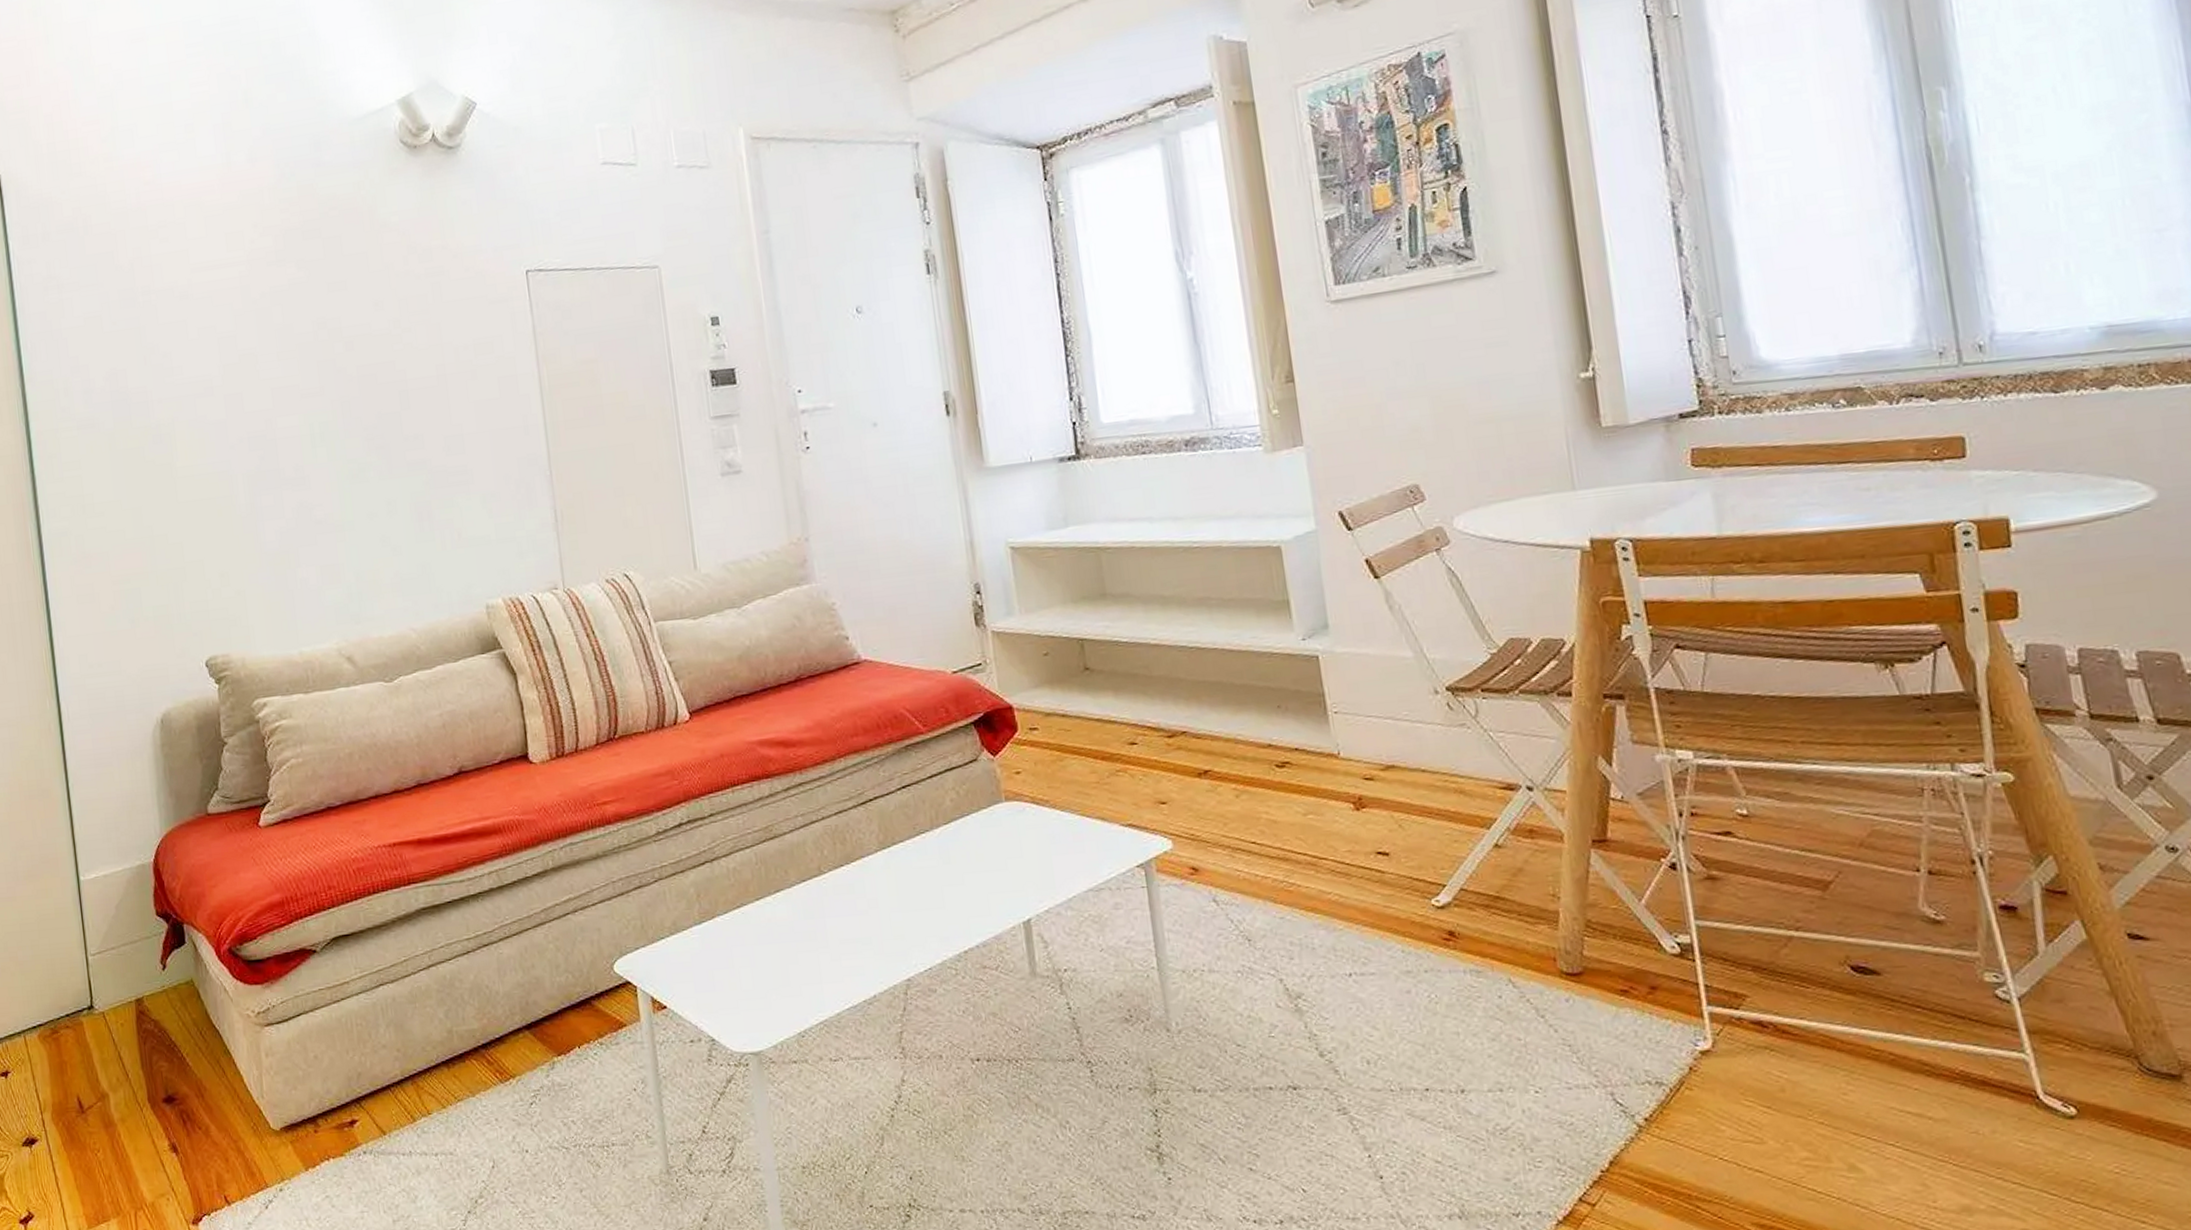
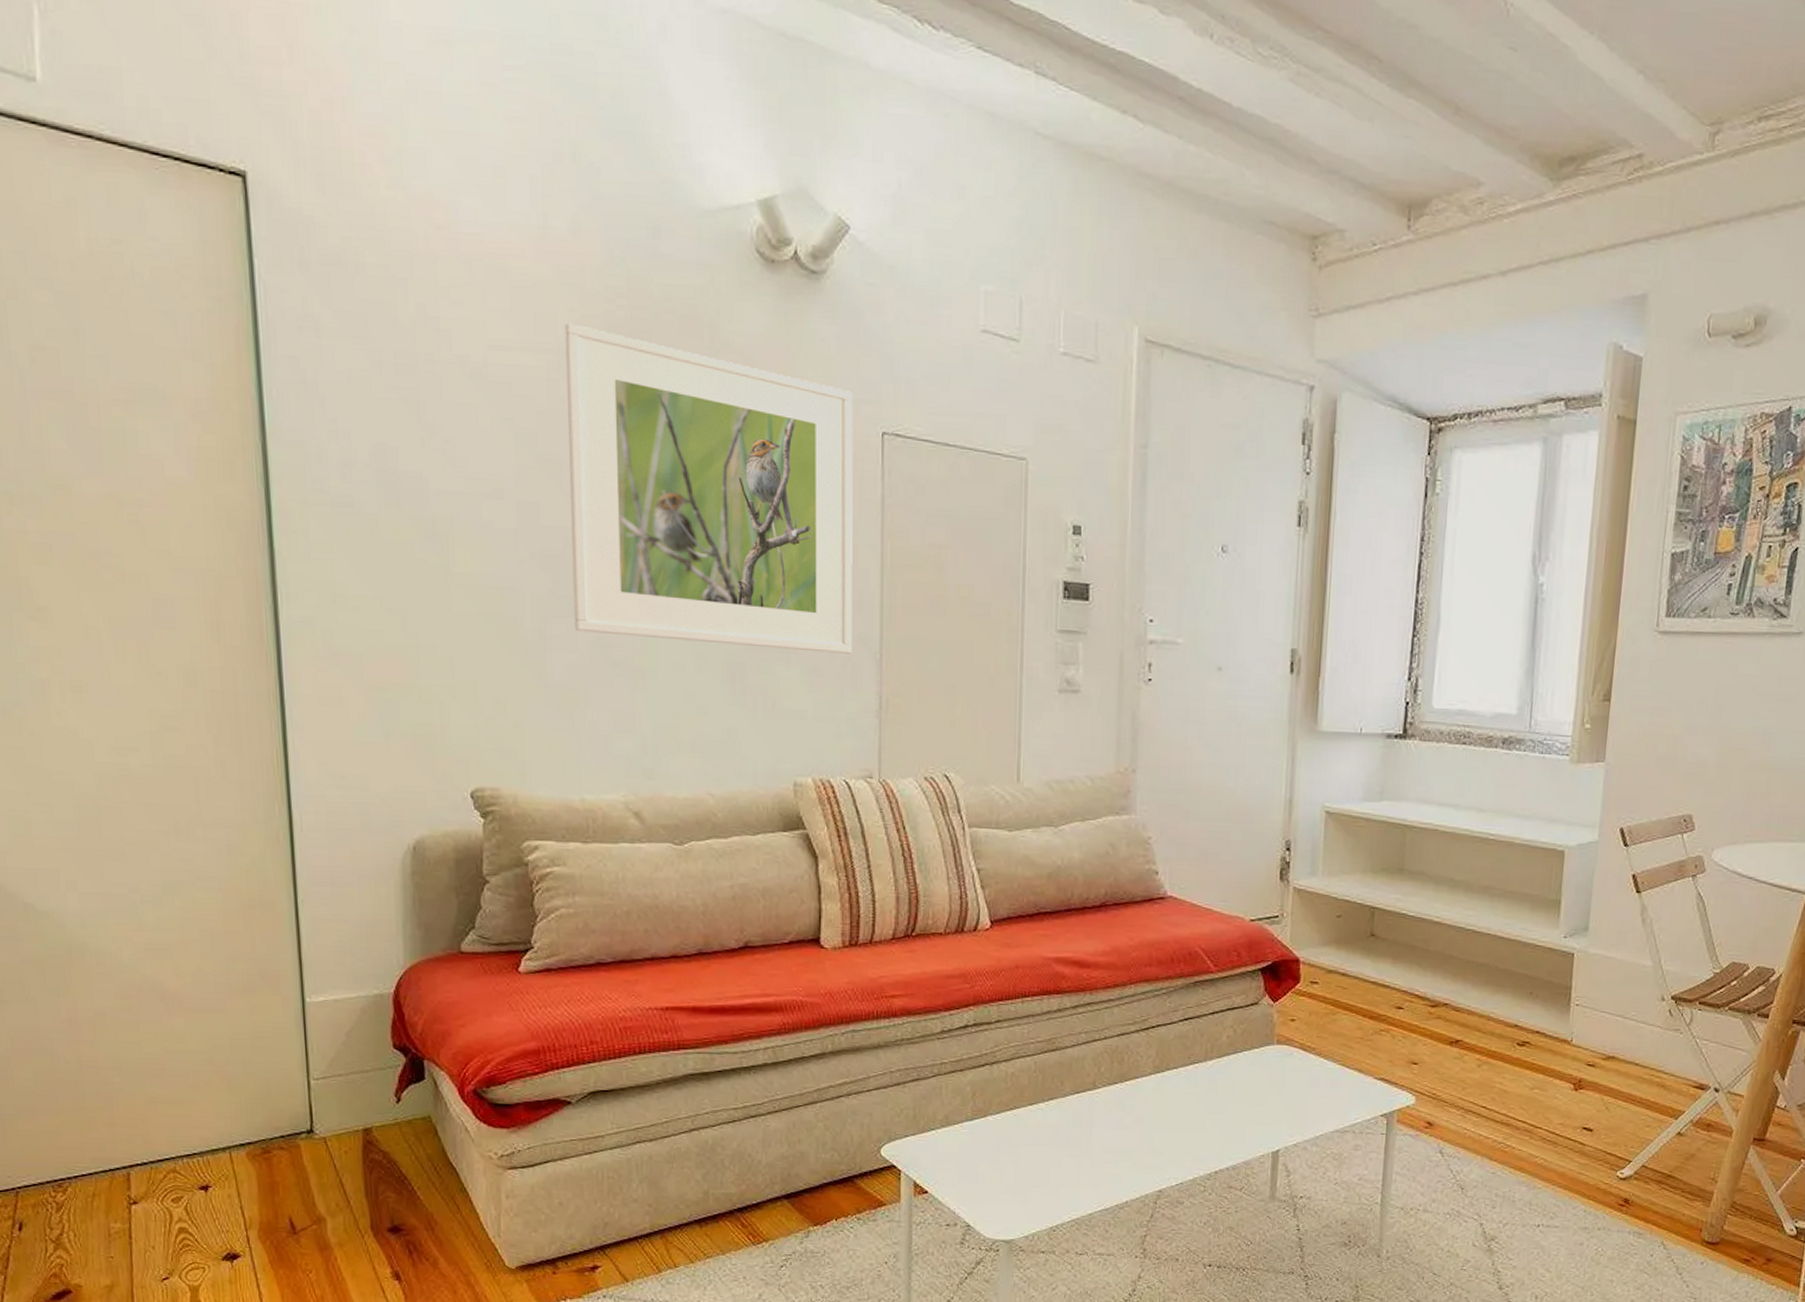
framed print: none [250,236,524,500] -> present [565,322,853,654]

